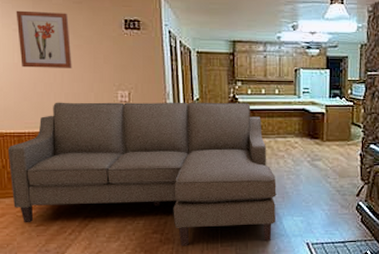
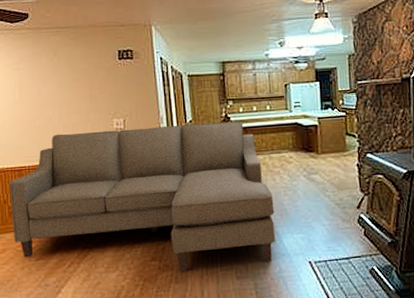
wall art: present [16,10,72,68] -> none [17,49,70,104]

